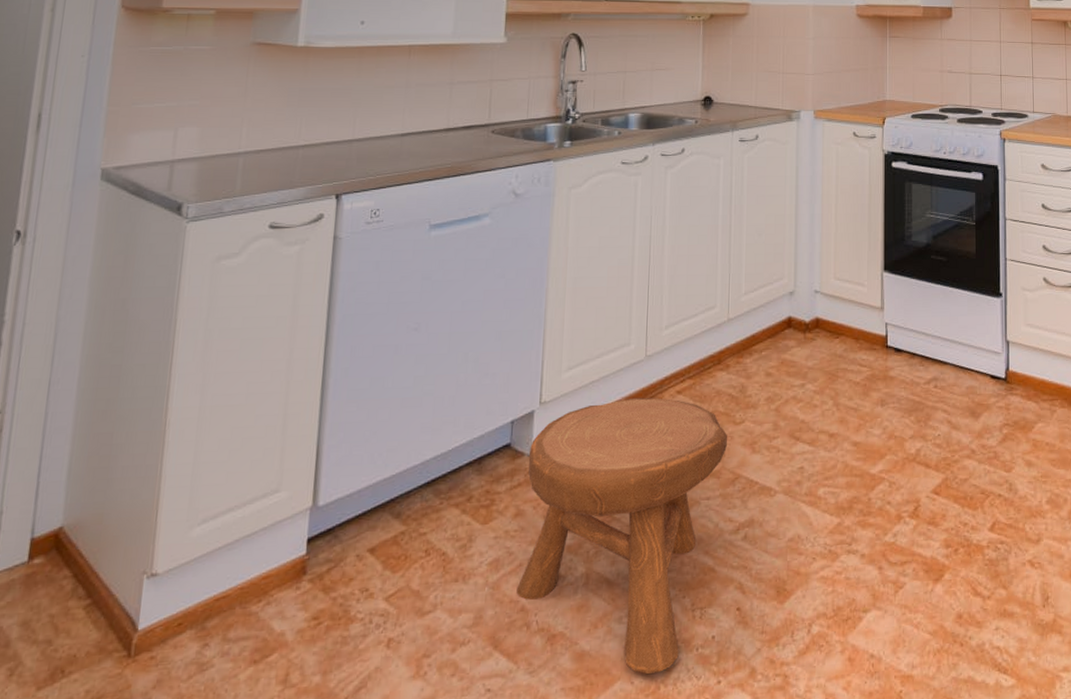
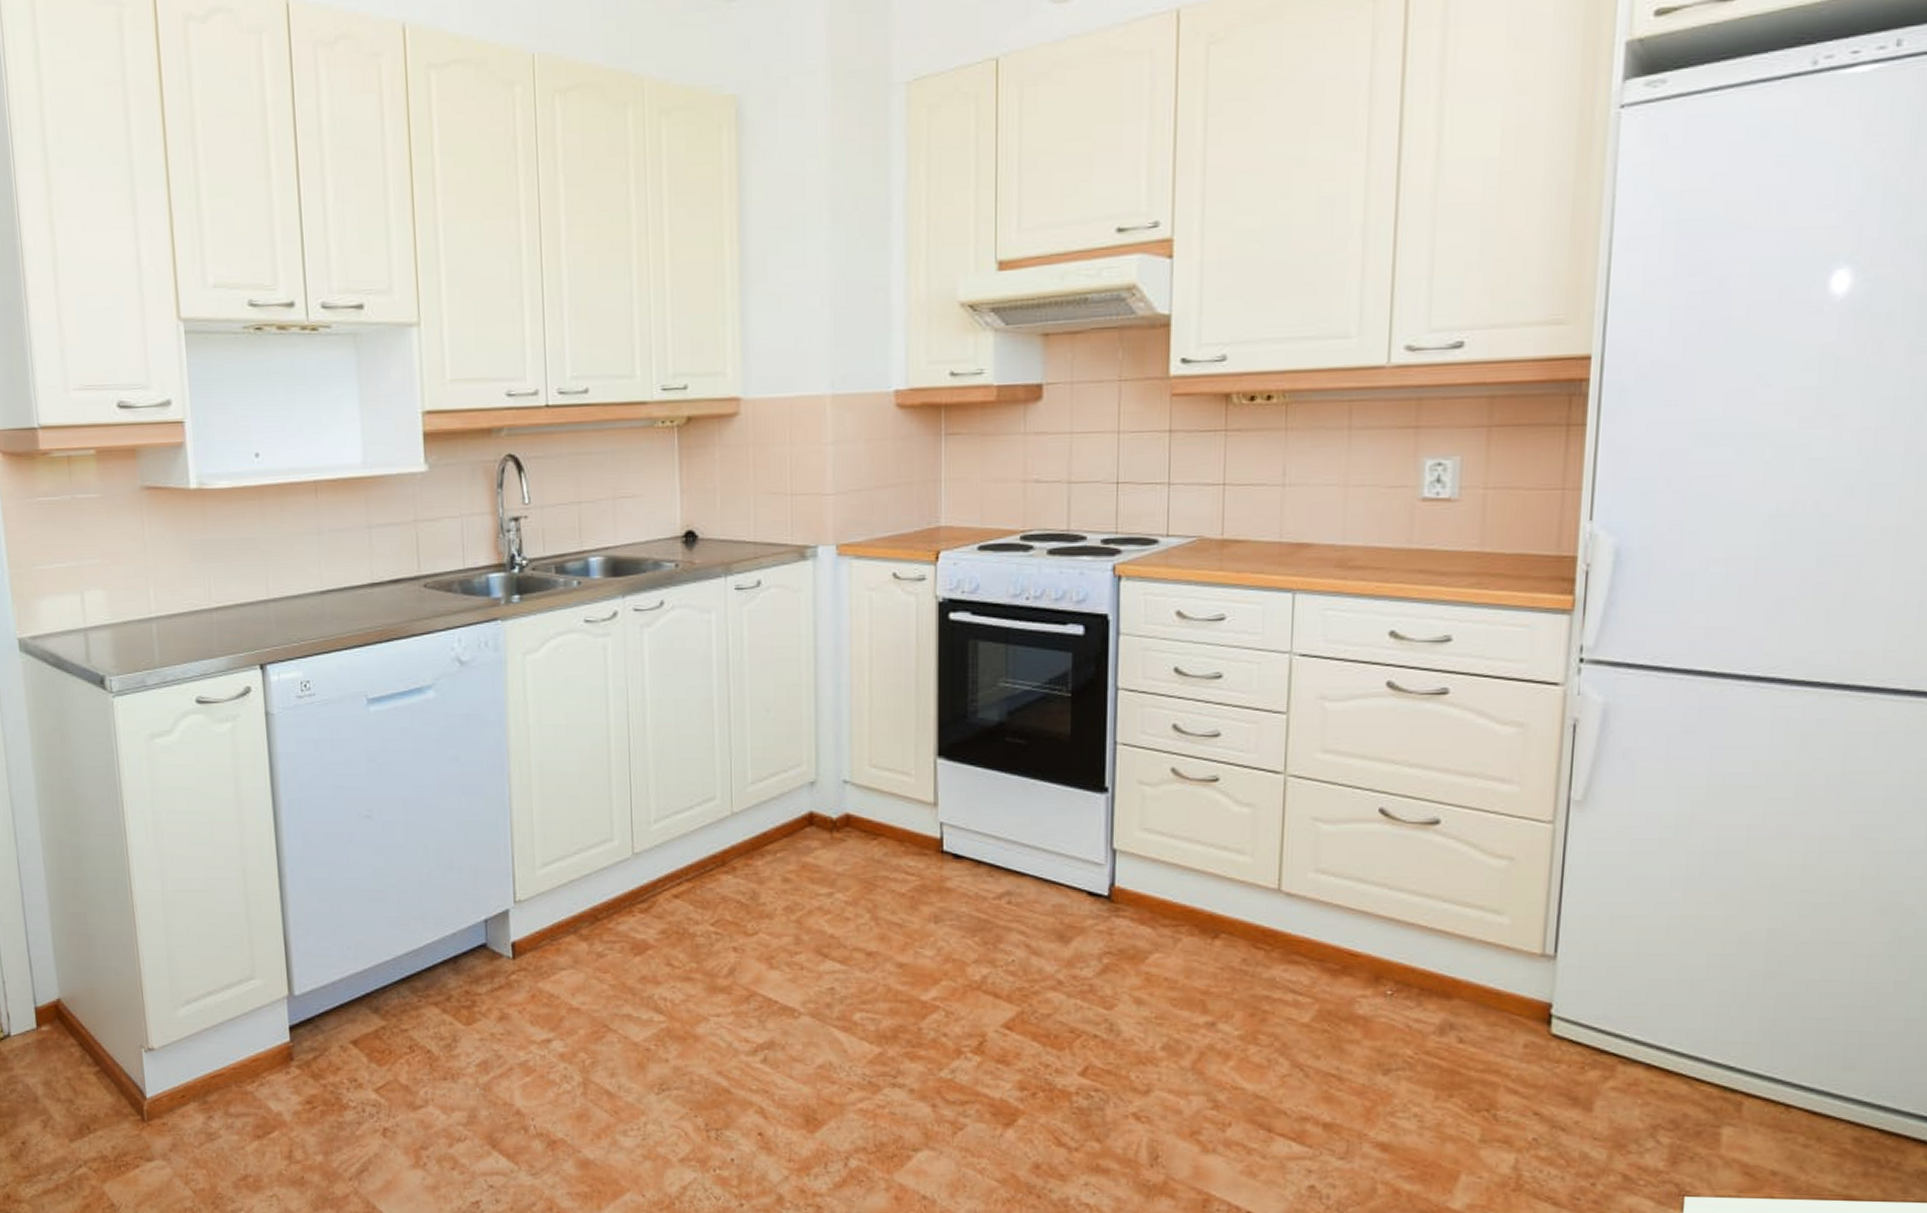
stool: present [516,397,727,675] -> none [507,900,738,1190]

